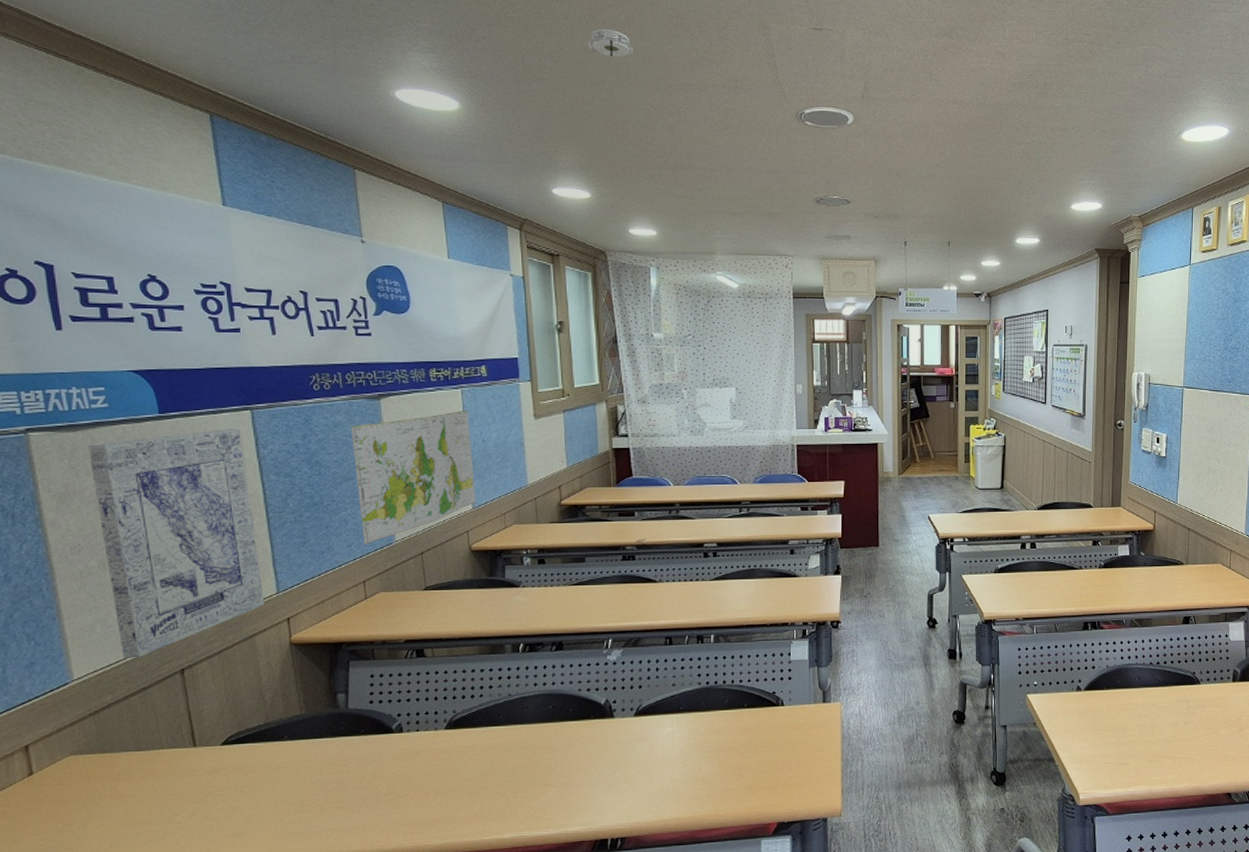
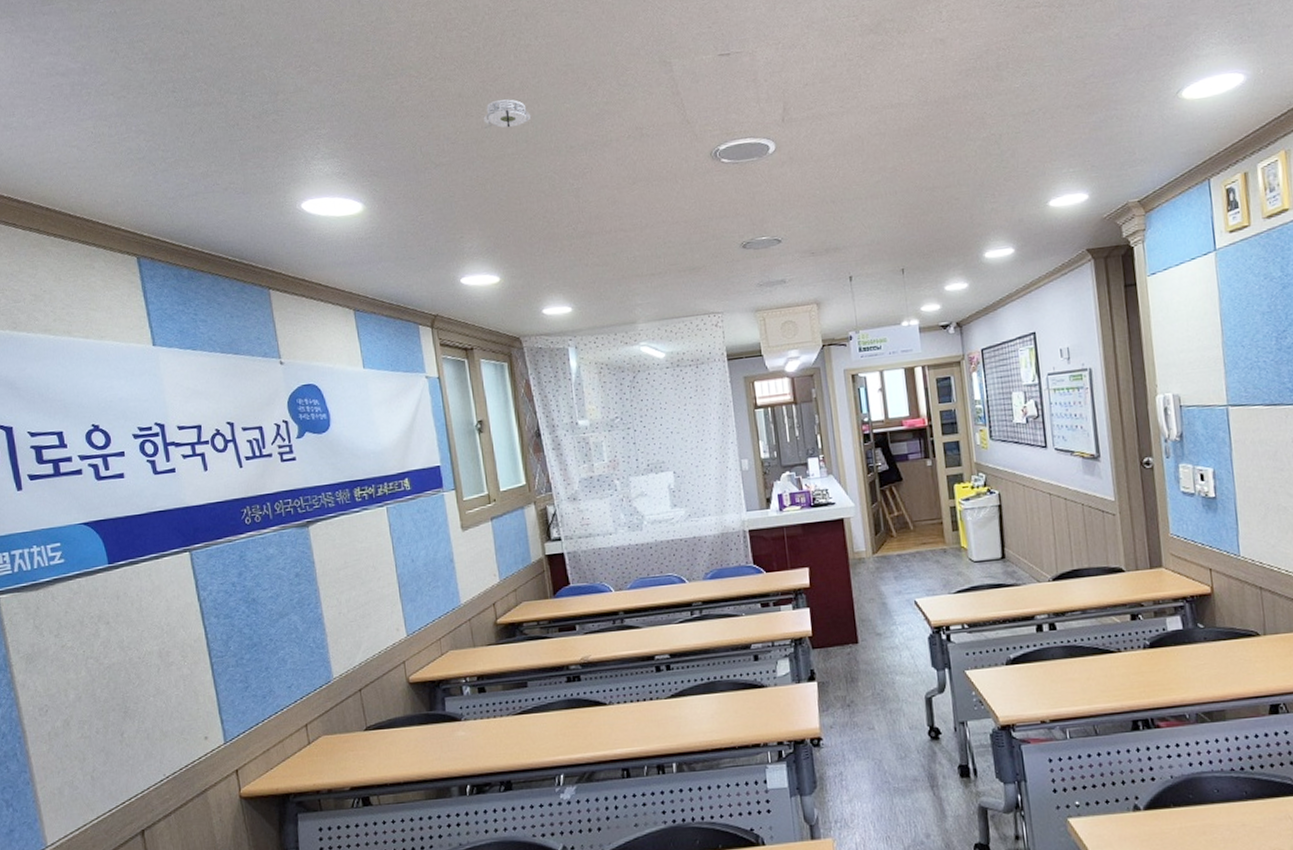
wall art: present [89,429,265,658] -> none [49,572,214,821]
map: present [351,410,476,546] -> none [283,528,410,686]

